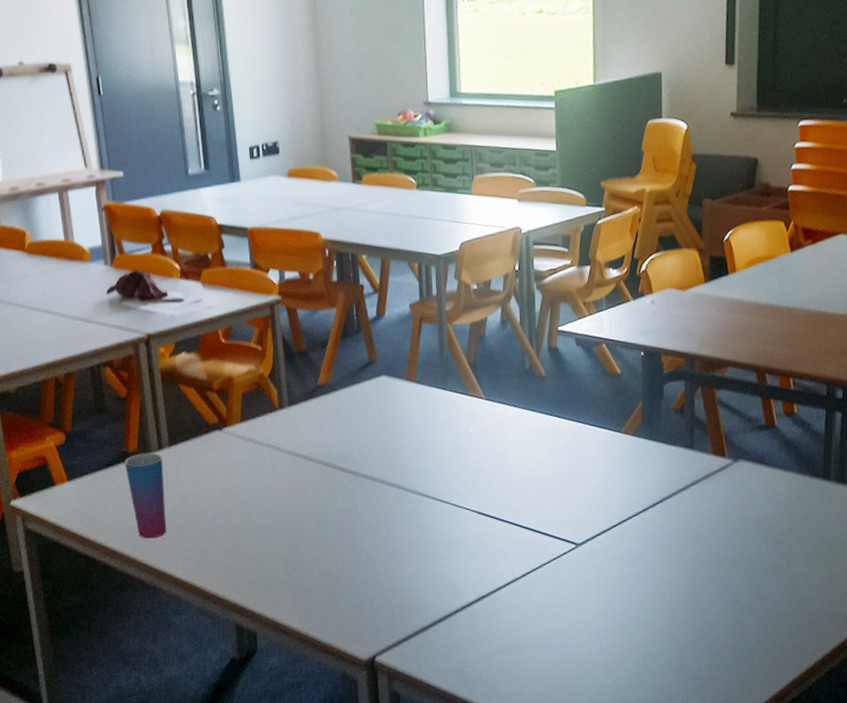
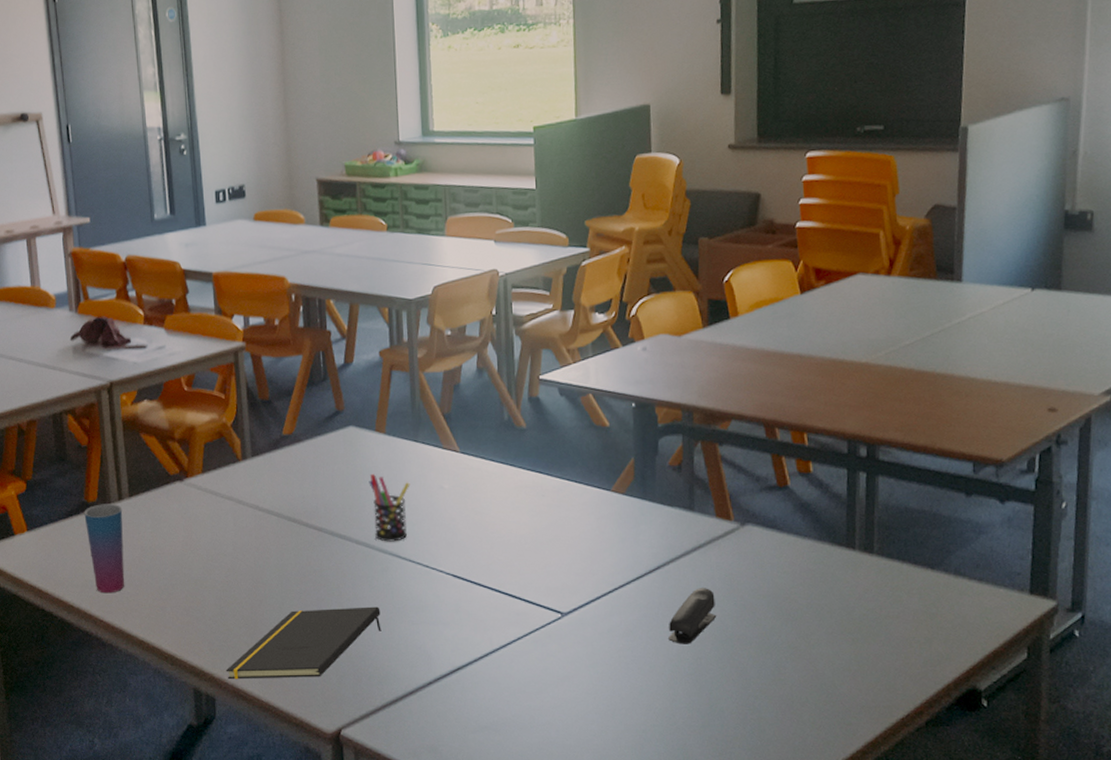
notepad: none [266,543,412,615] -> present [225,606,382,680]
pen holder: none [400,420,439,483] -> present [368,473,410,542]
stapler: none [669,518,712,568] -> present [668,588,717,644]

